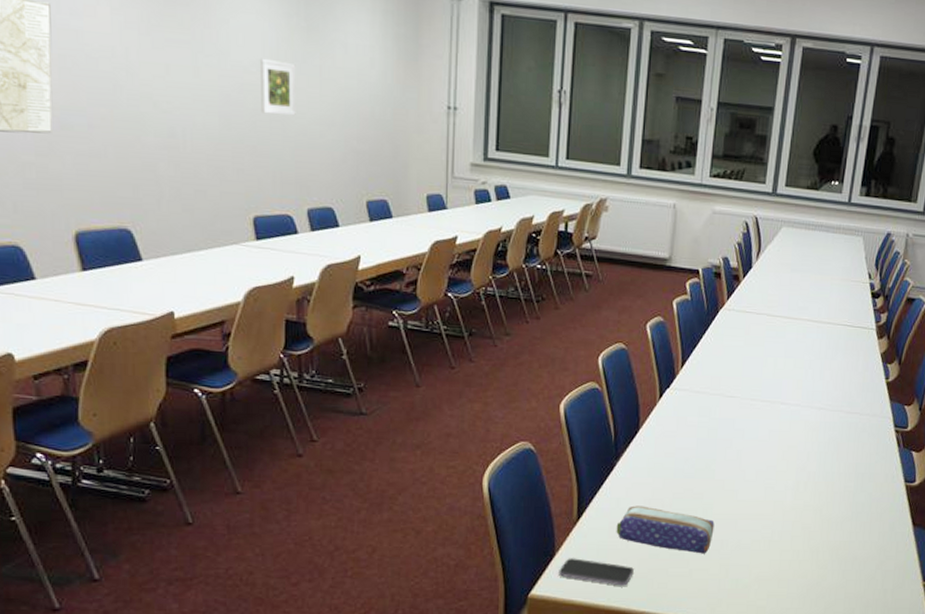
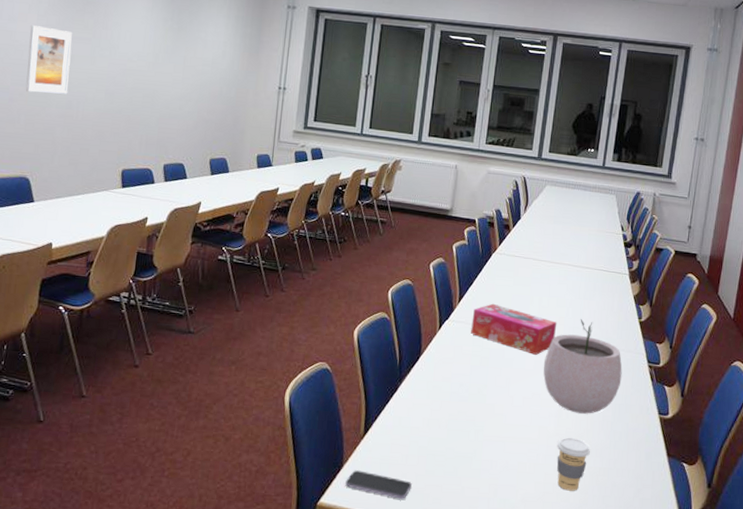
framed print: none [102,22,168,118] -> present [25,25,72,94]
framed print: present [259,58,296,116] -> none [137,51,167,94]
pencil case: present [616,505,715,554] -> none [397,424,485,473]
tissue box: none [696,367,795,423] -> present [471,303,557,355]
plant pot: none [778,382,867,485] -> present [543,319,622,414]
coffee cup: none [793,511,831,567] -> present [556,437,591,491]

